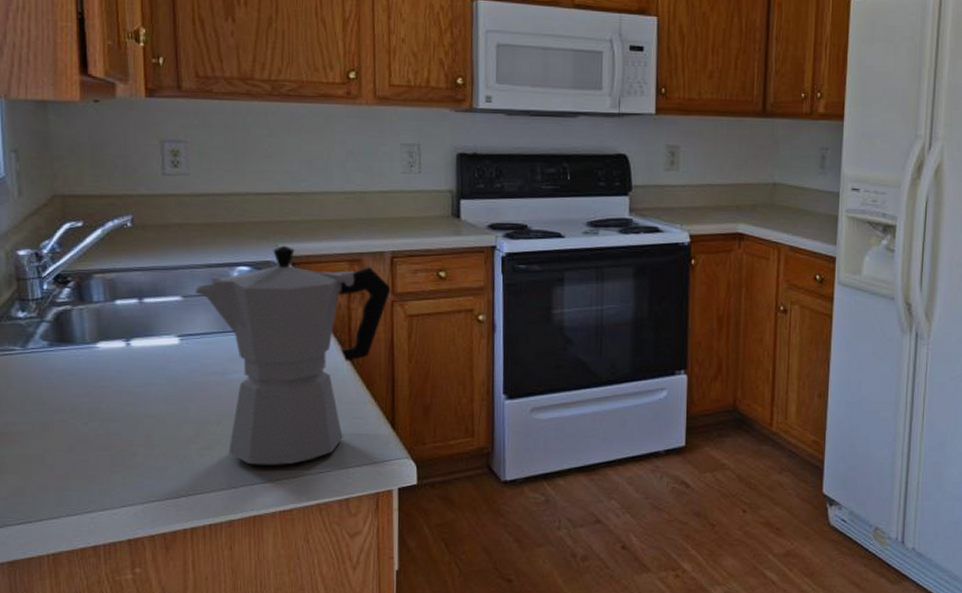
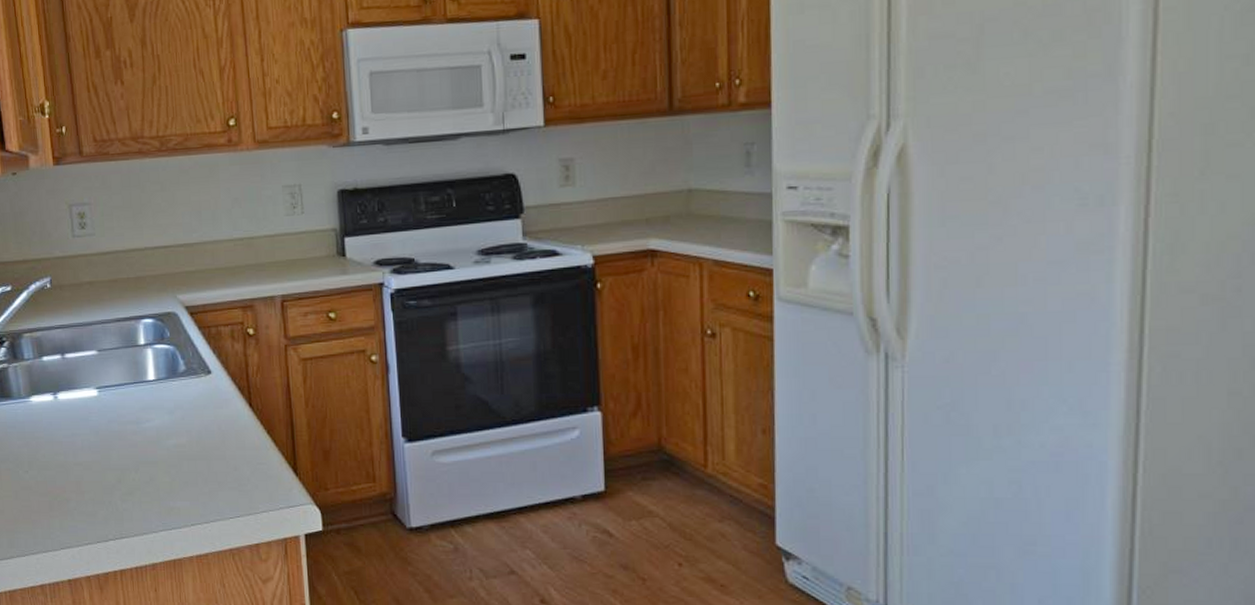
moka pot: present [195,245,391,465] -> none [107,296,284,511]

